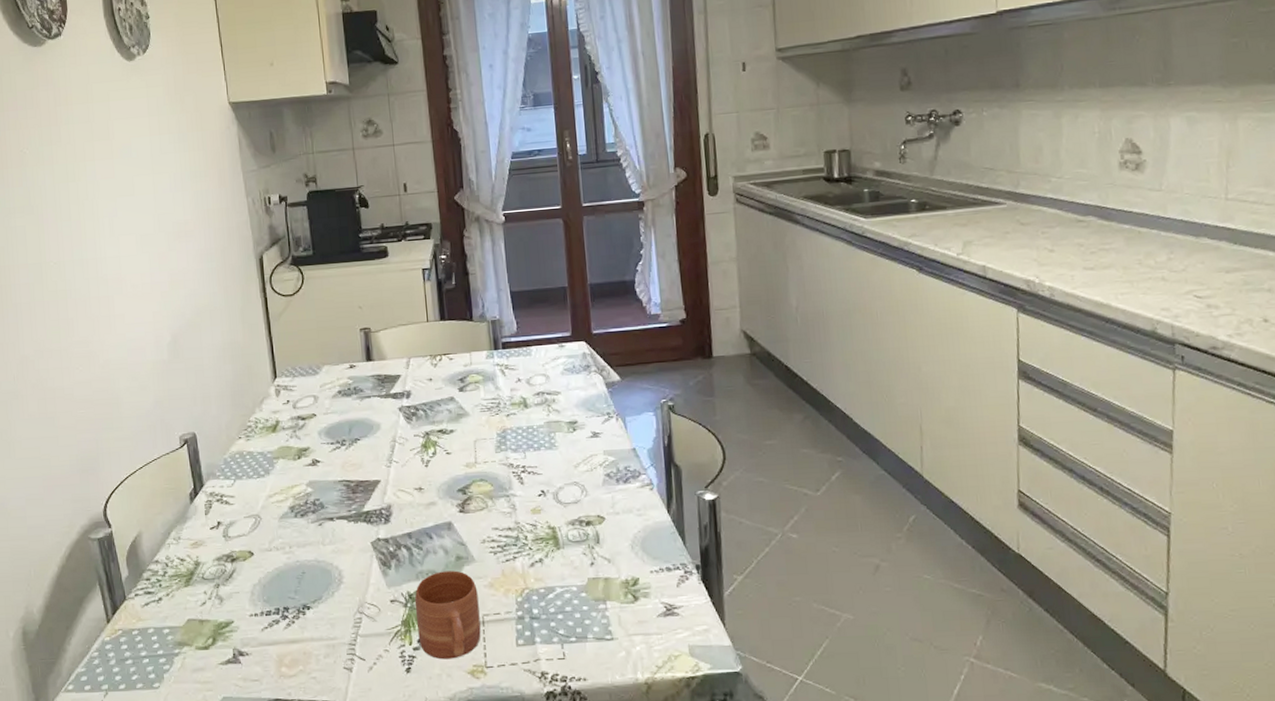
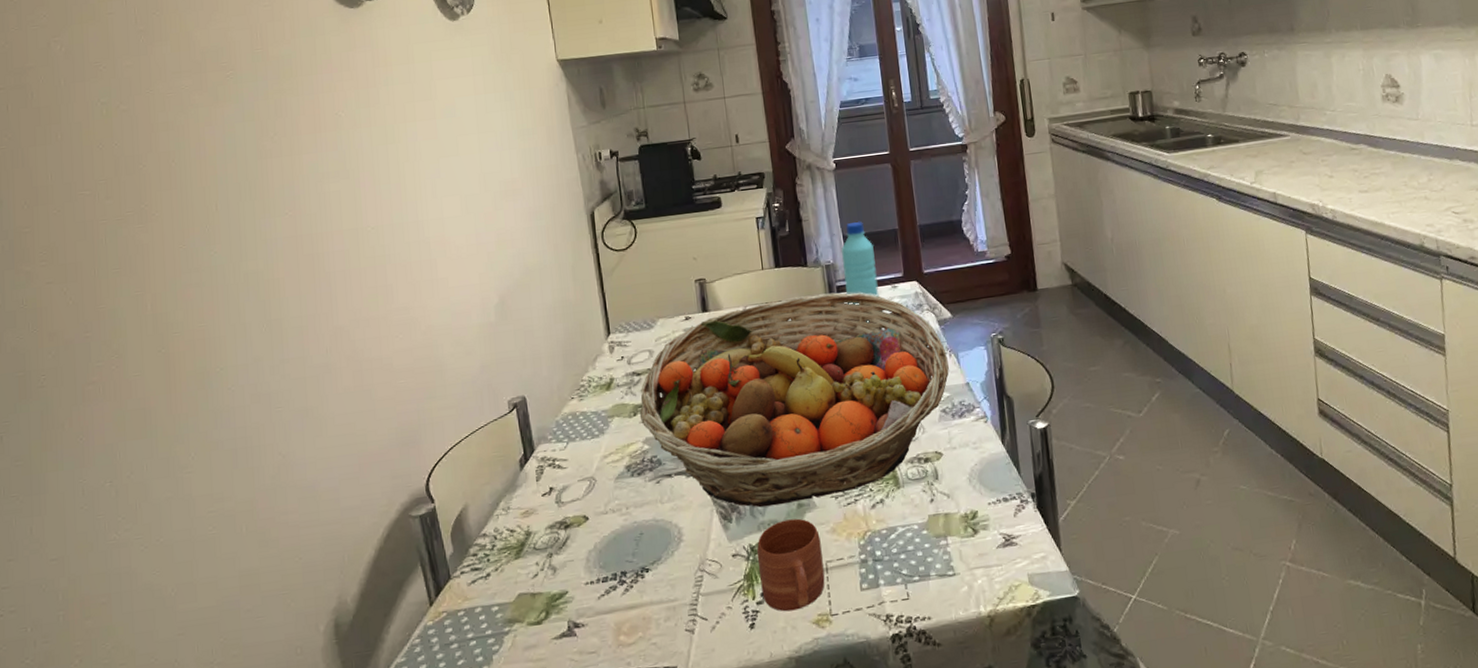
fruit basket: none [303,348,615,557] -> present [639,292,949,508]
water bottle: none [507,277,546,382] -> present [841,221,879,323]

